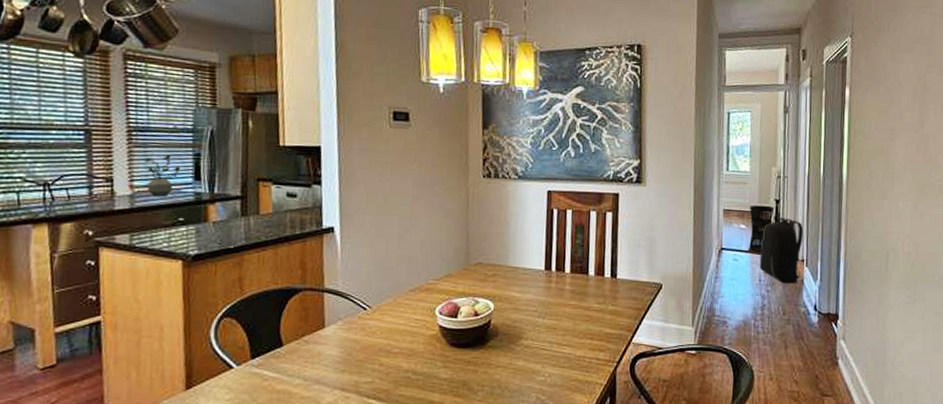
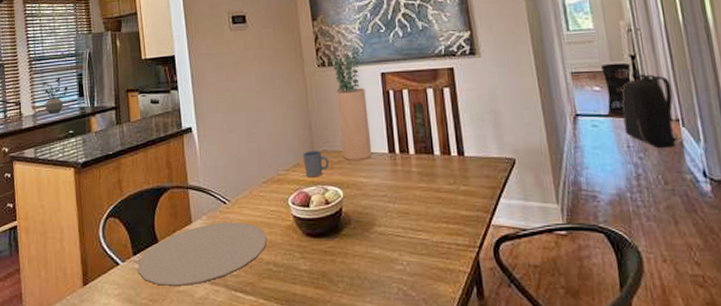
placemat: none [256,328,408,391] -> present [138,222,266,286]
mug: none [456,262,483,289] -> present [302,150,329,178]
vase: none [497,157,530,276] -> present [332,43,372,162]

